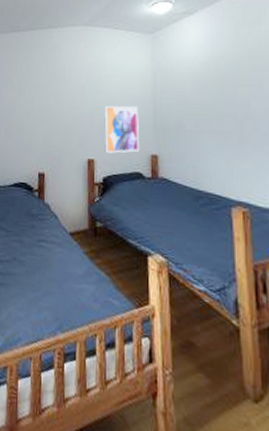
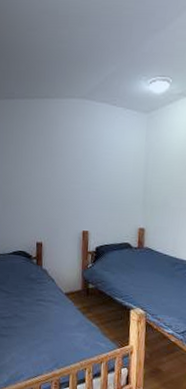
wall art: present [104,106,140,153] -> none [98,182,131,226]

